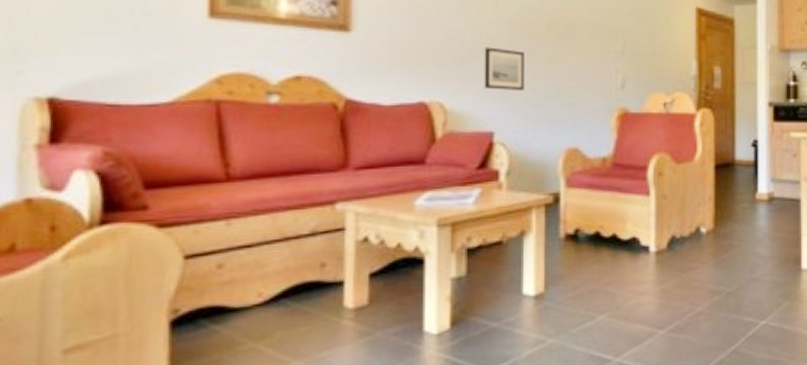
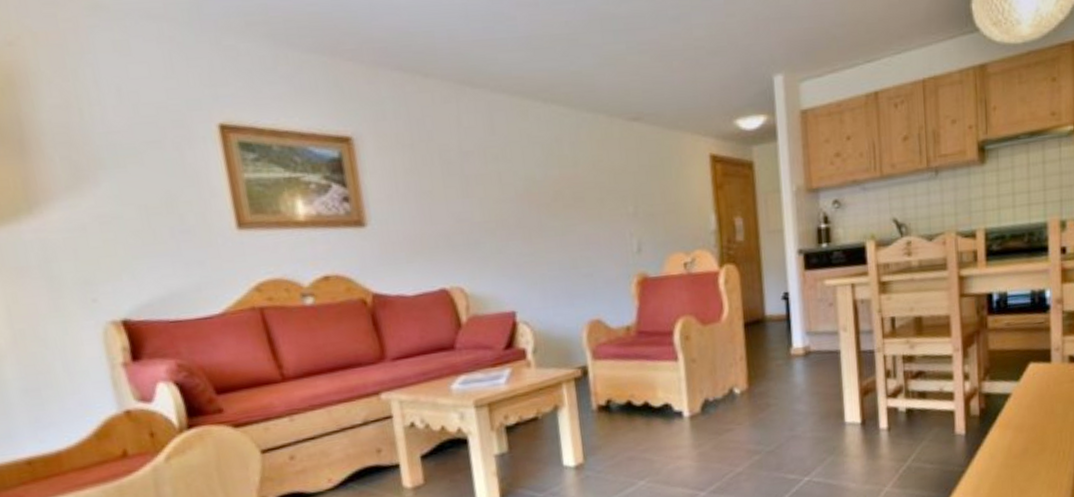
wall art: present [484,47,524,90] -> none [494,225,540,269]

